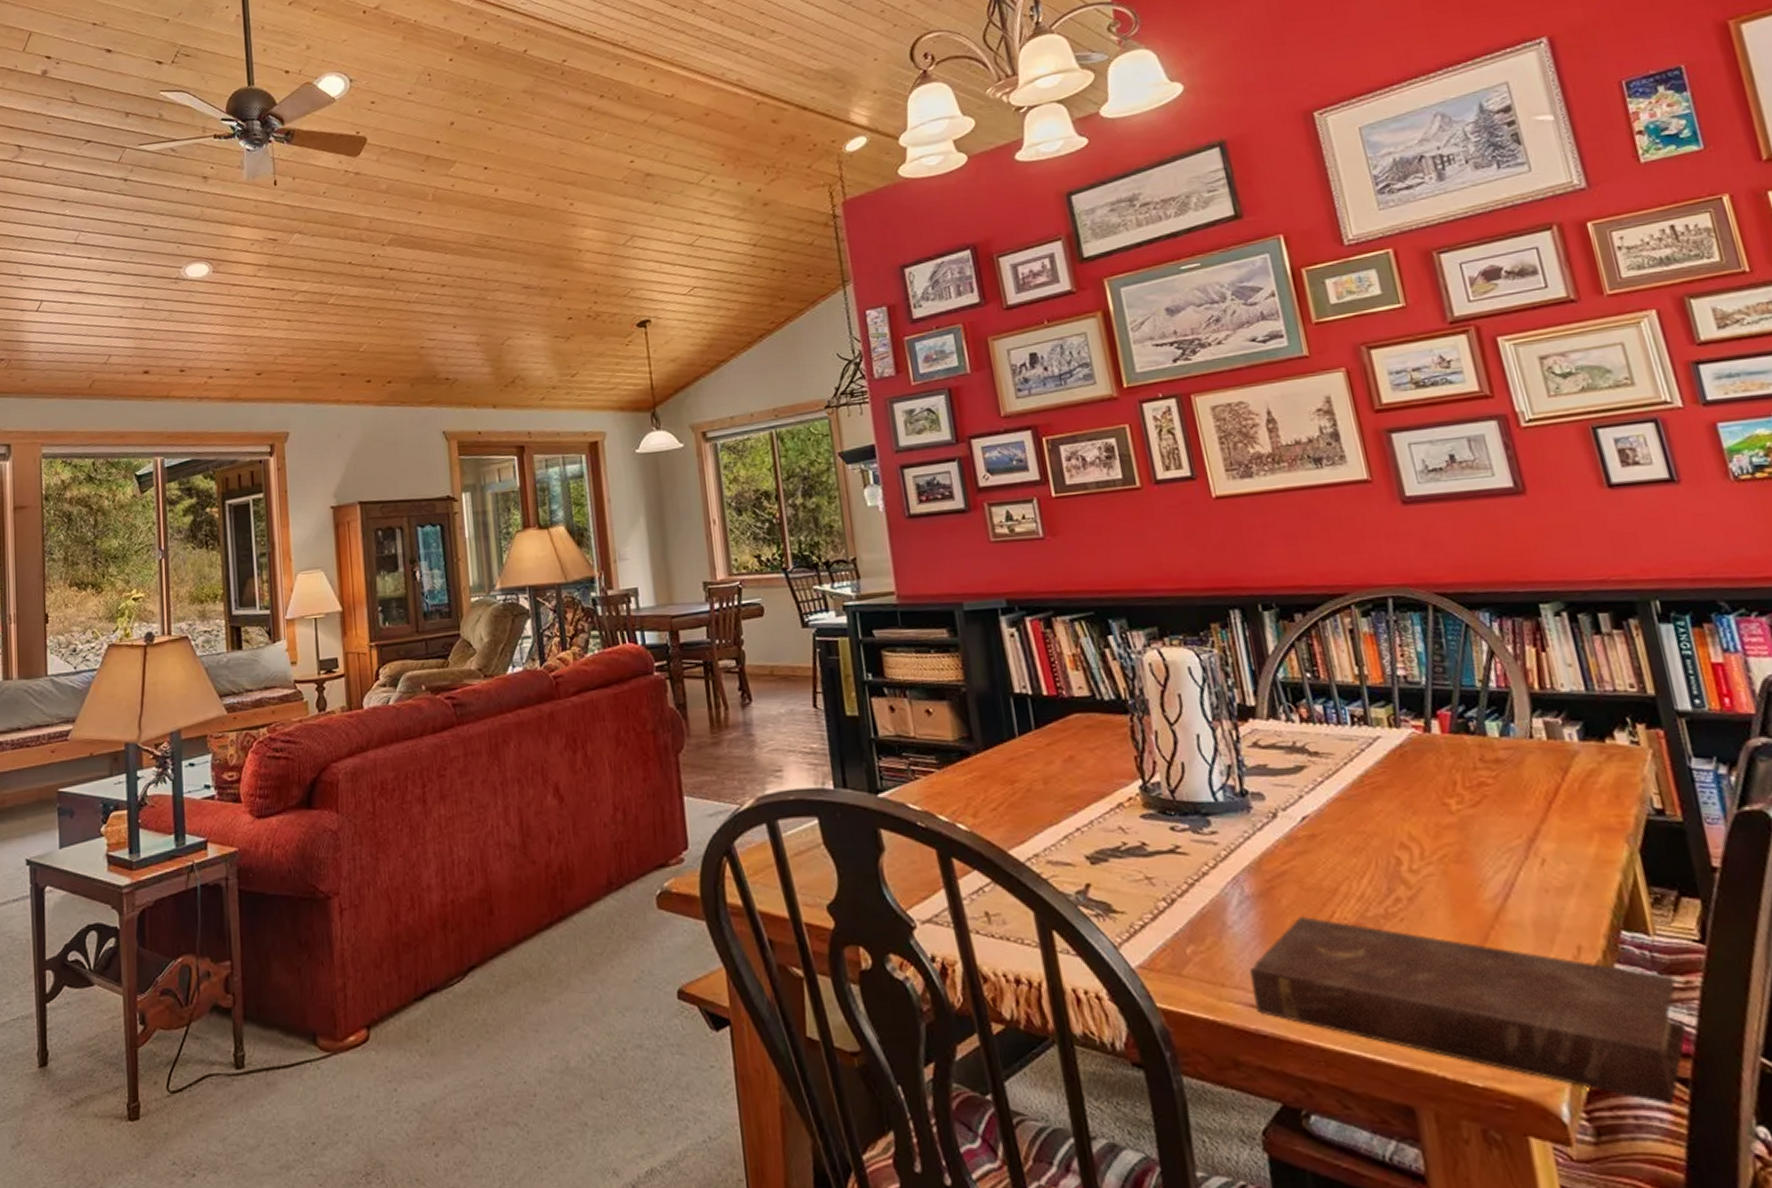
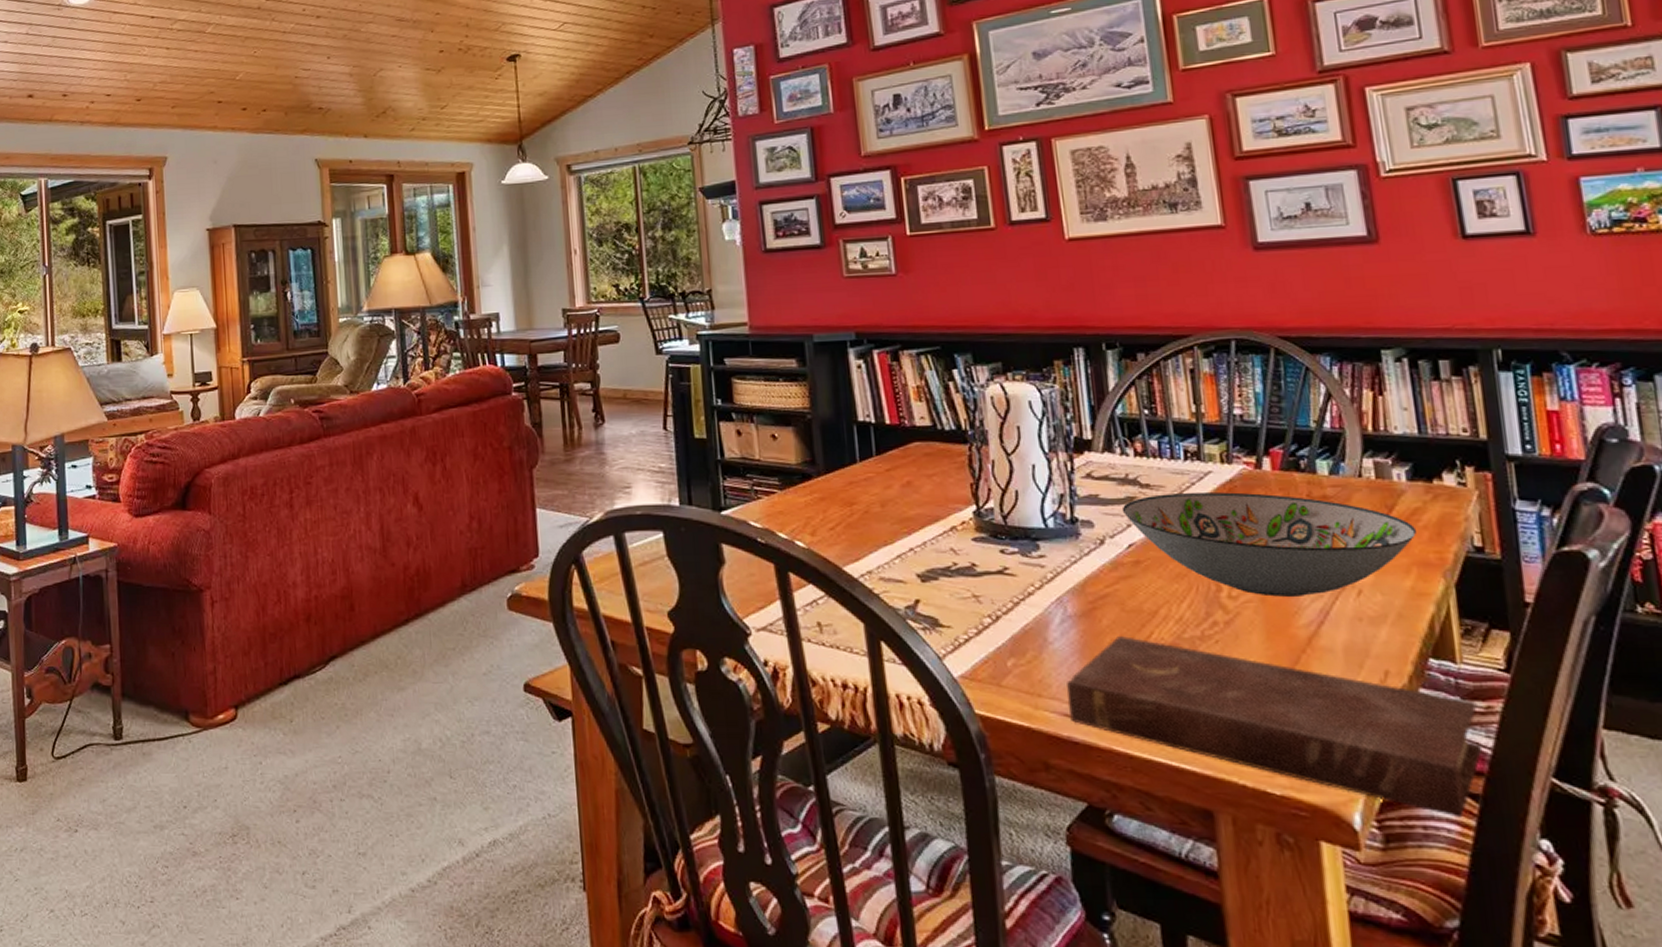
decorative bowl: none [1292,758,1595,869] -> present [1121,492,1417,597]

